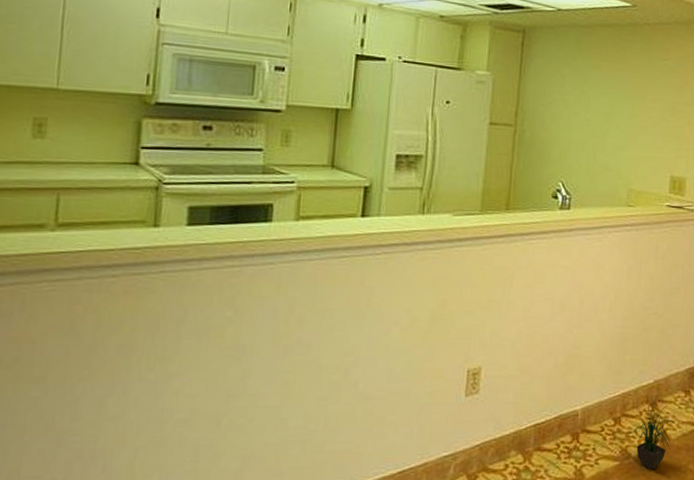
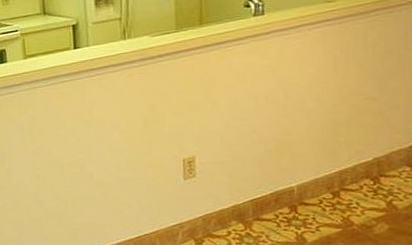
potted plant: present [629,395,676,470] -> none [350,171,402,235]

